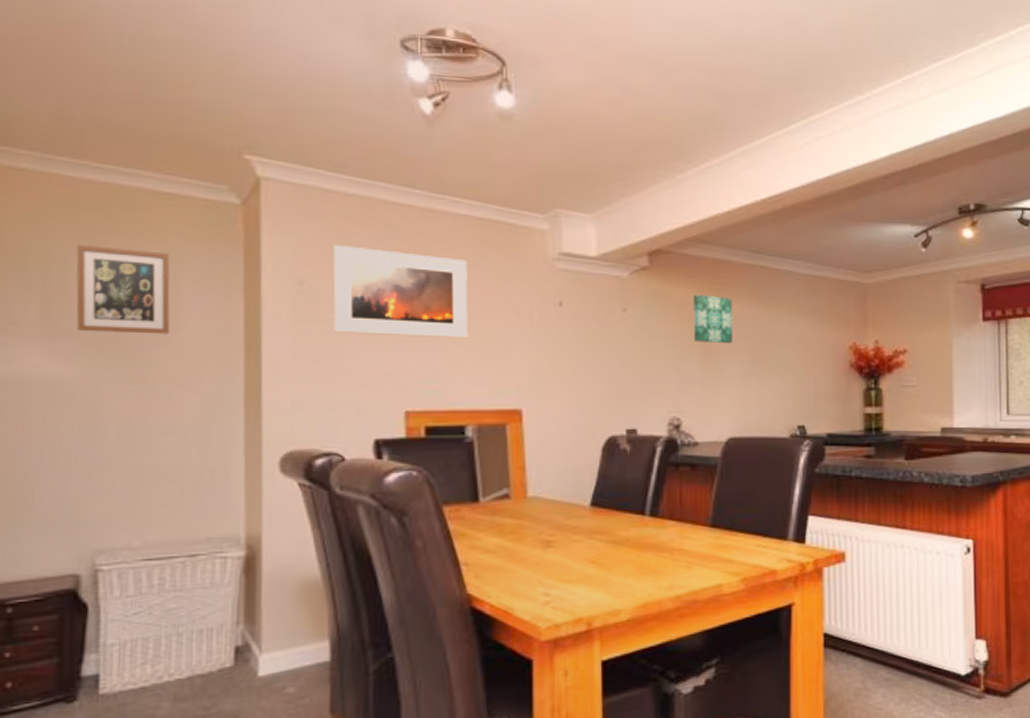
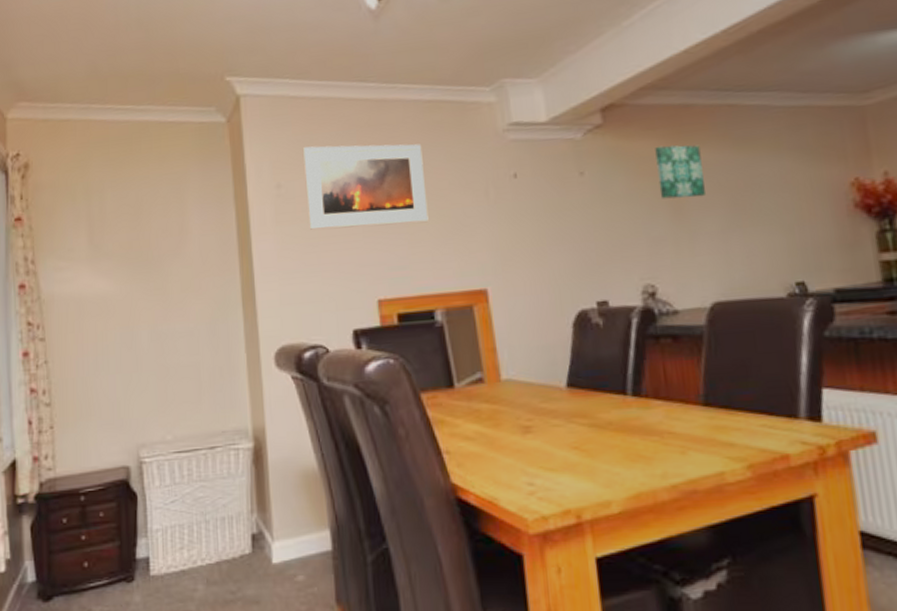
picture frame: present [76,244,170,335] -> none [109,174,180,252]

